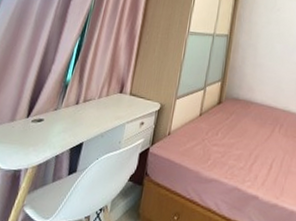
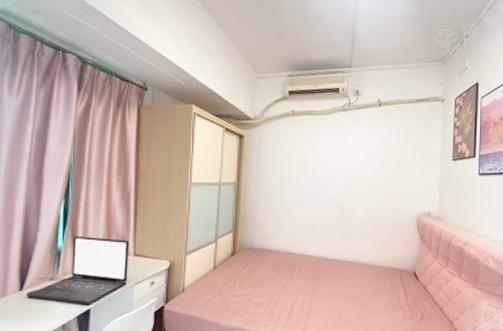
laptop: none [31,71,128,139] -> present [26,235,129,306]

